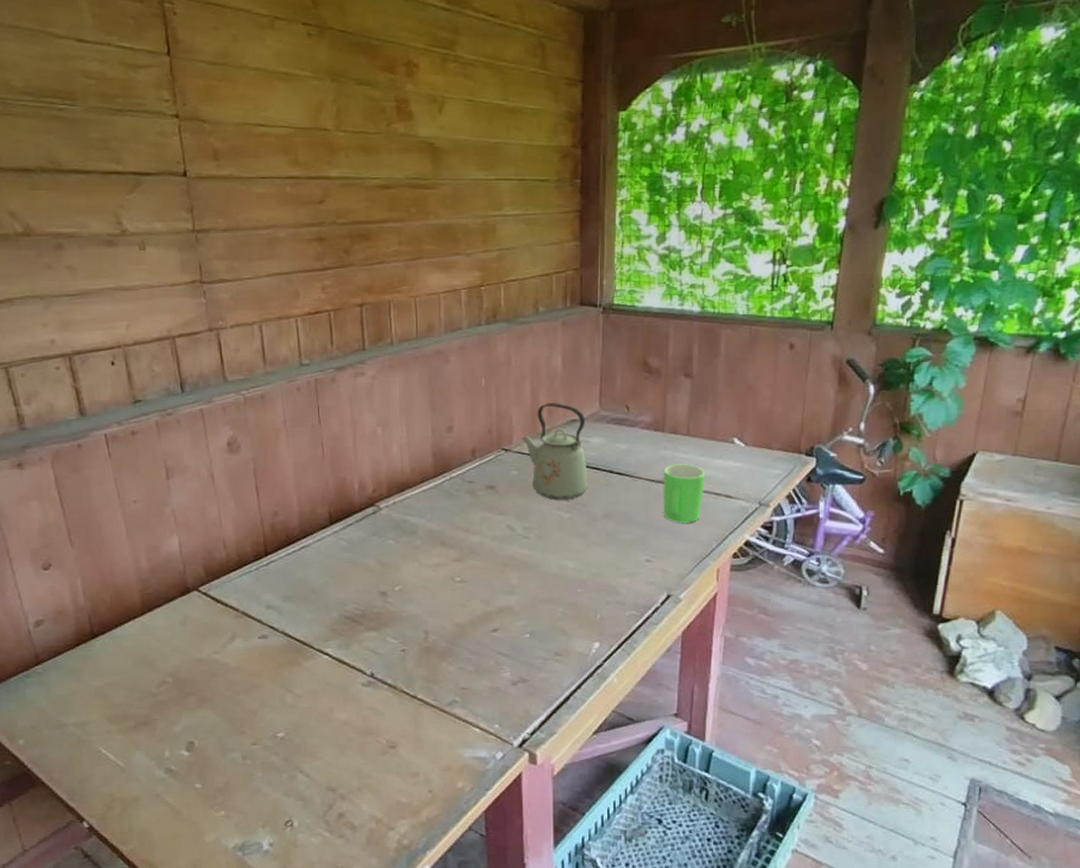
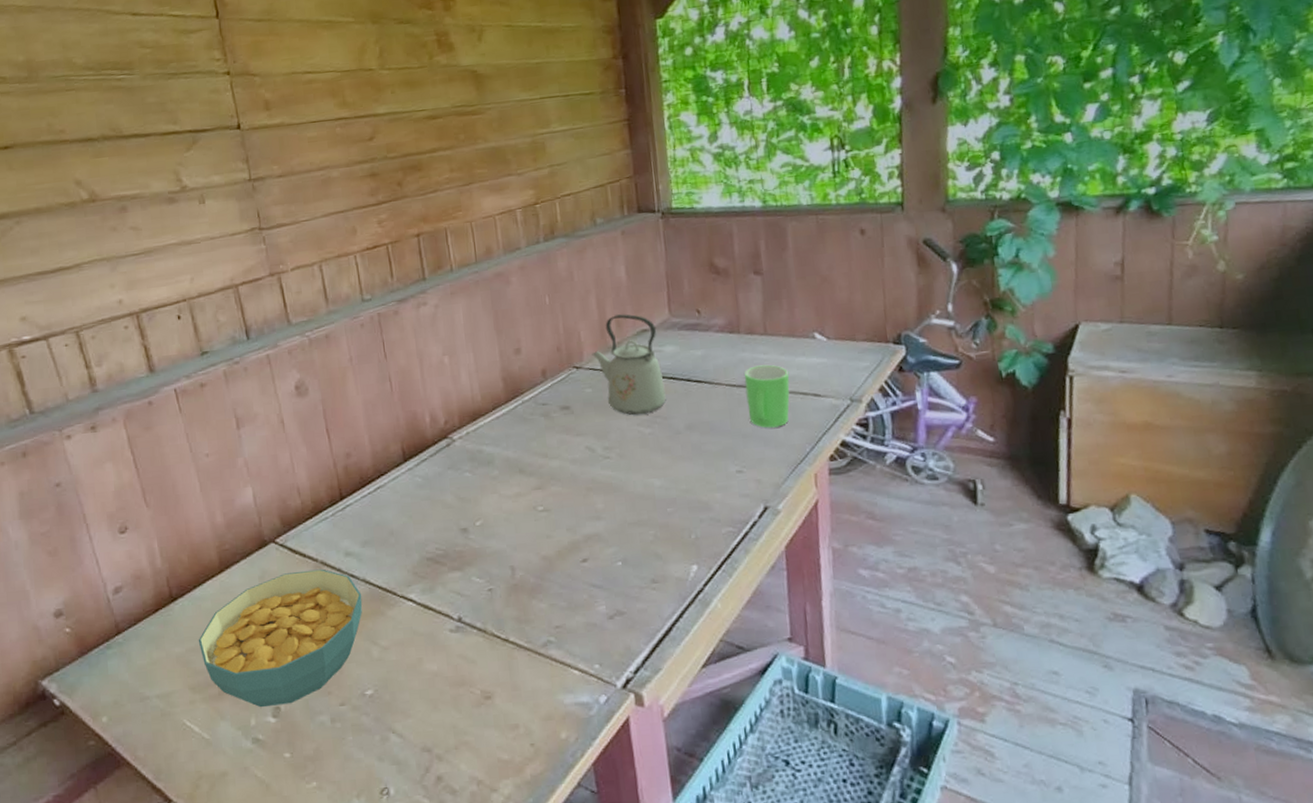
cereal bowl: none [117,619,280,742] -> present [198,569,363,708]

